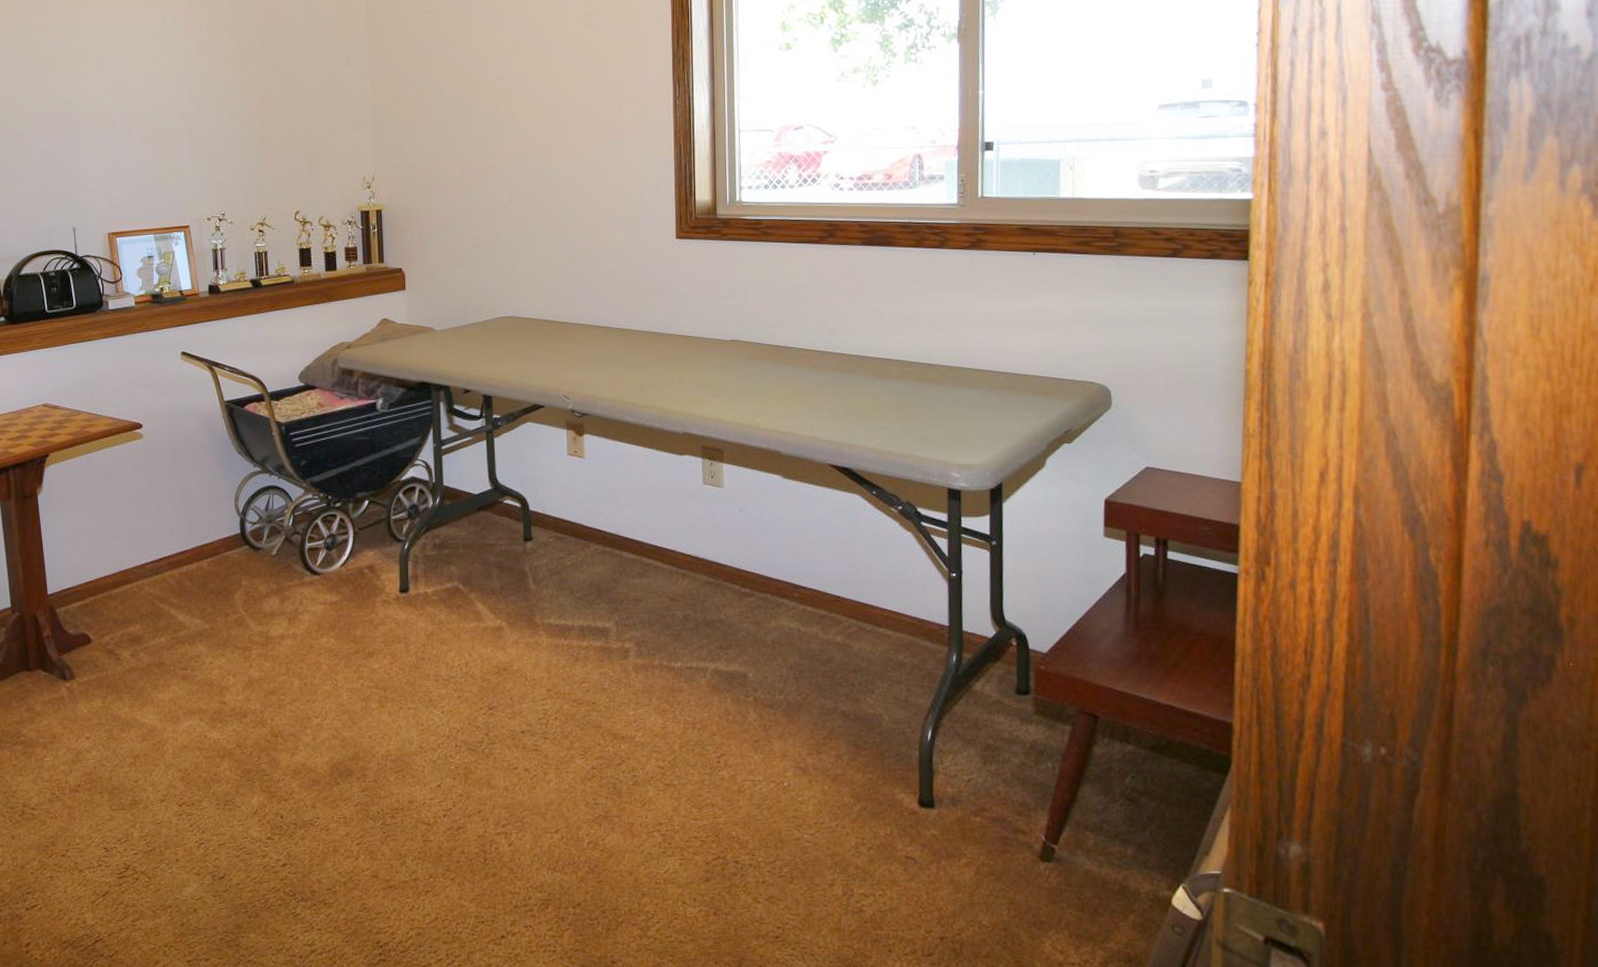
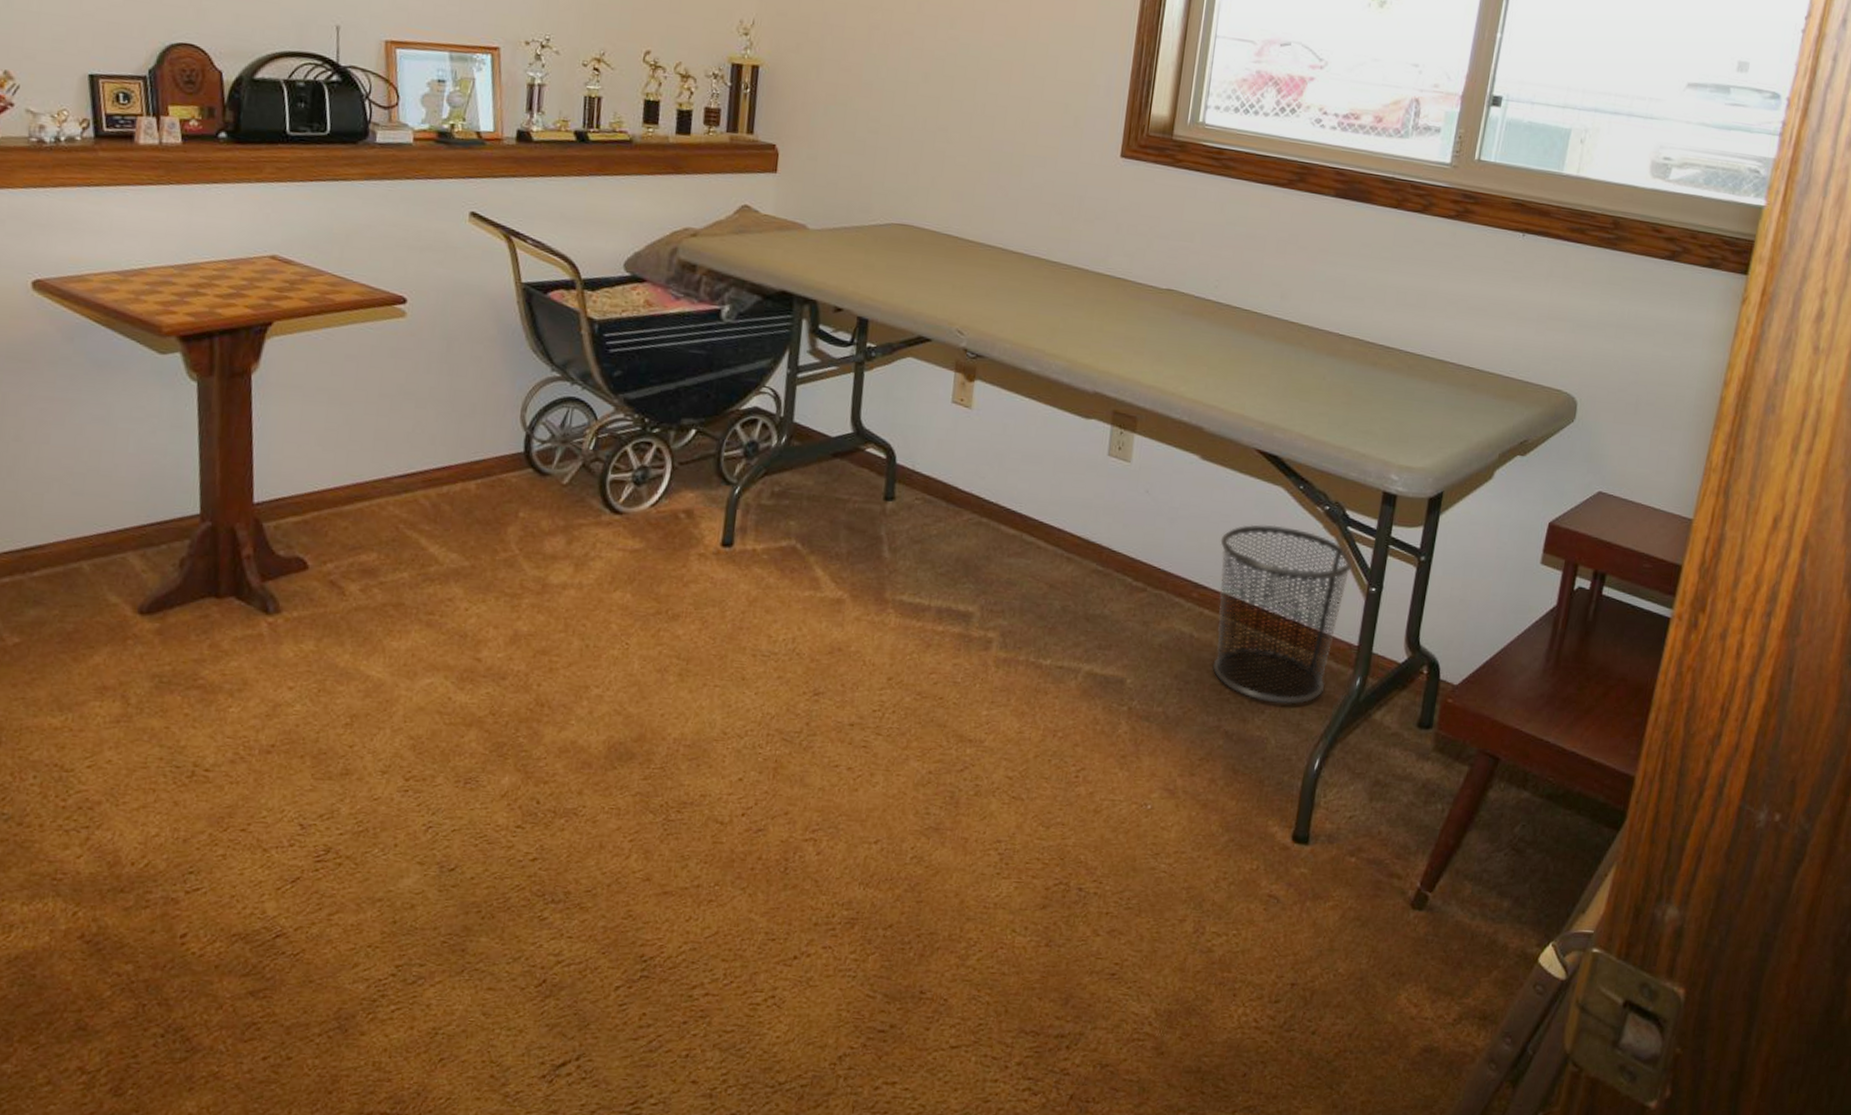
waste bin: none [811,527,933,683] -> present [1213,524,1354,704]

